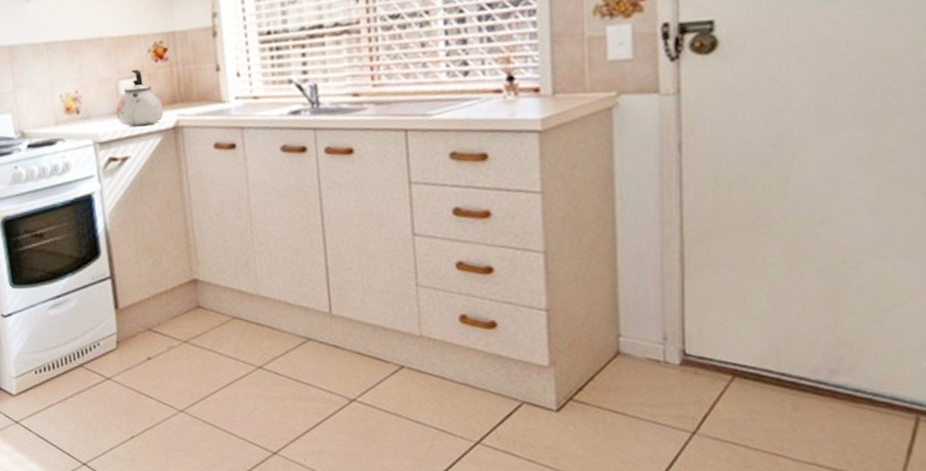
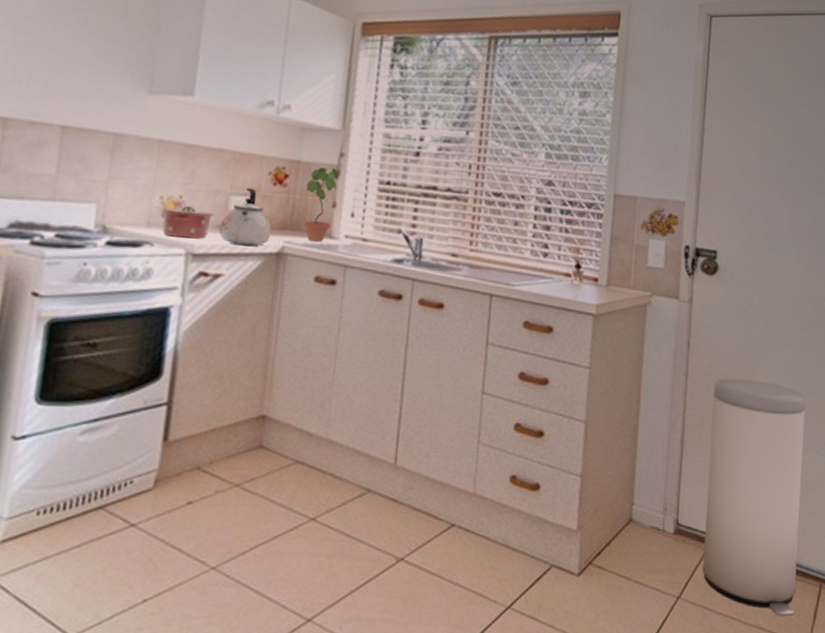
casserole: none [64,98,109,131] -> present [162,205,214,239]
potted plant: none [186,29,219,110] -> present [304,167,340,242]
pedal bin: none [723,176,880,453] -> present [702,378,806,616]

